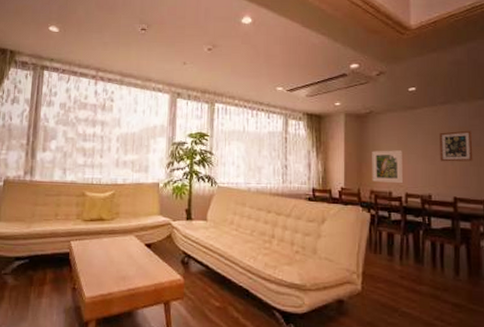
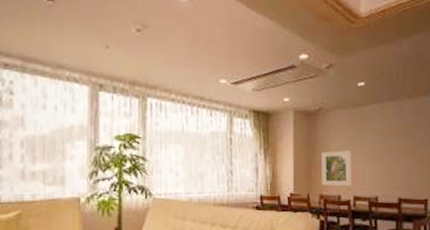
wall art: present [439,130,473,162] -> none [386,128,417,162]

